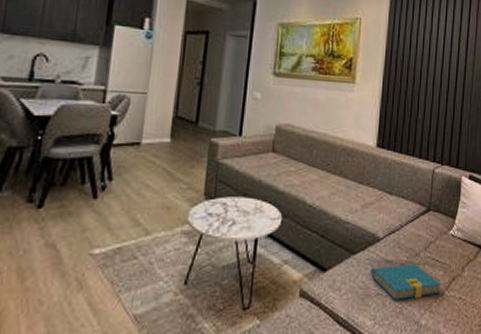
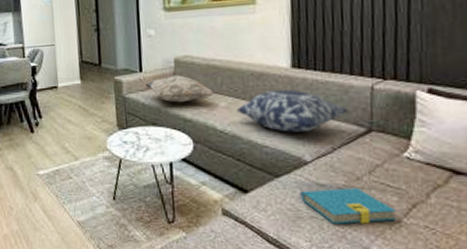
decorative pillow: none [242,143,309,173] -> present [145,75,215,103]
cushion: none [326,166,415,209] -> present [236,89,348,132]

